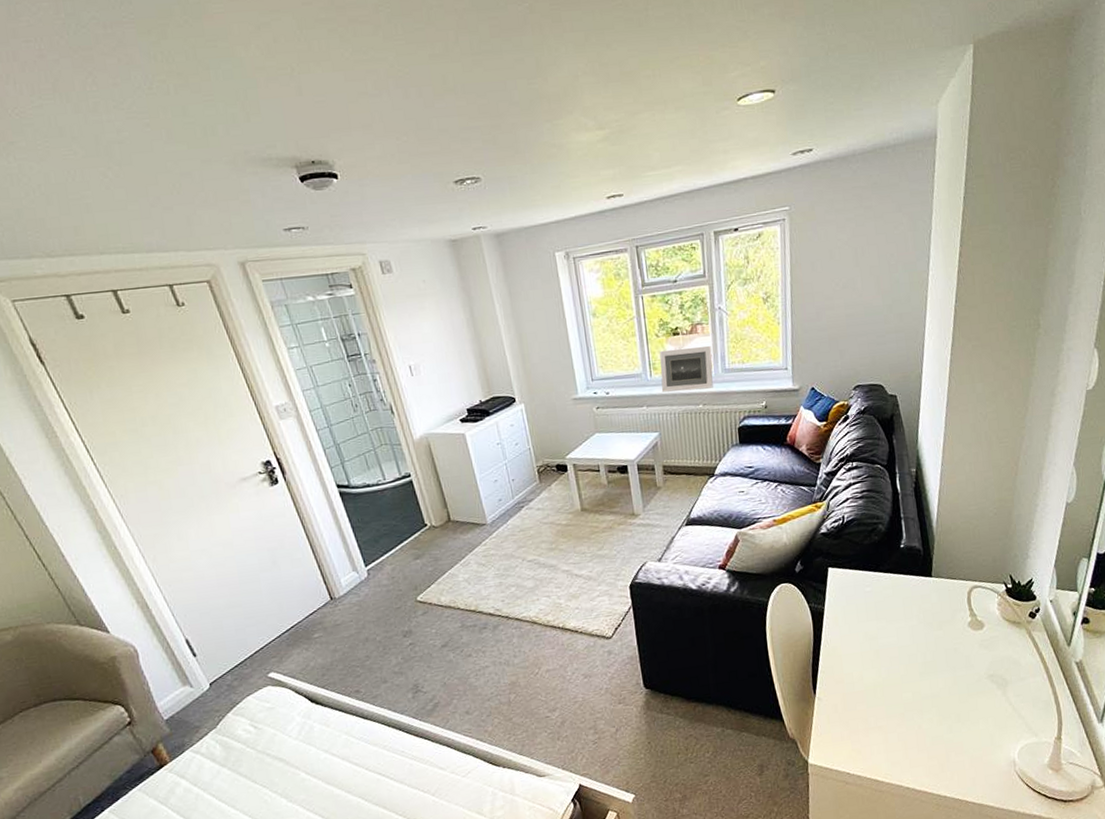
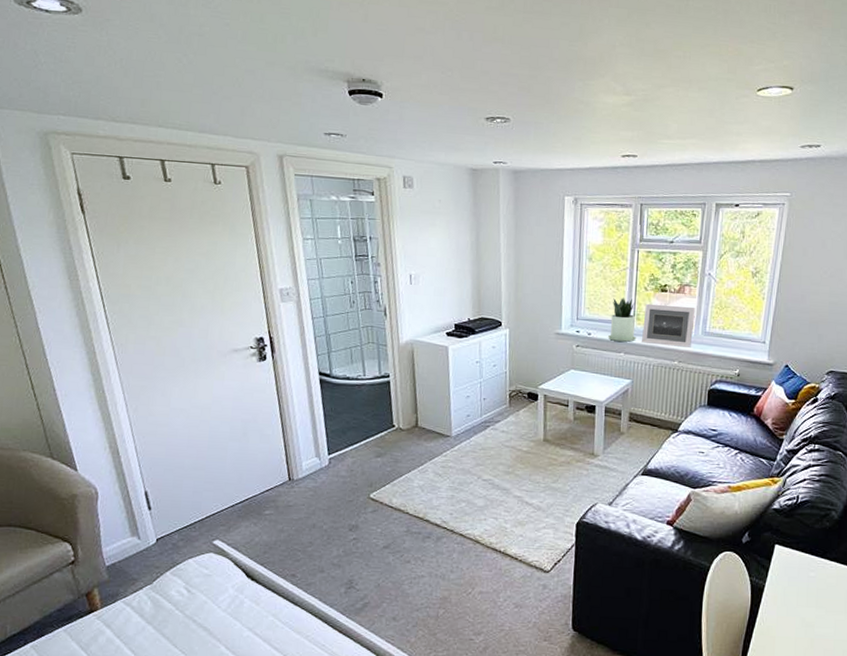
planter: none [625,348,656,396] -> present [608,297,636,342]

